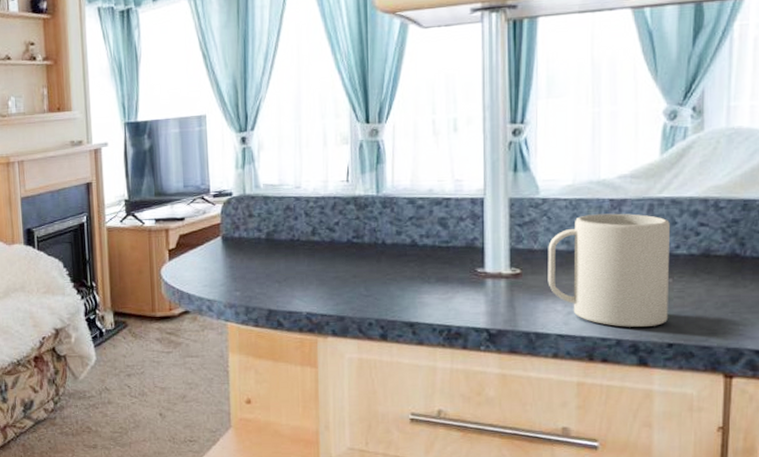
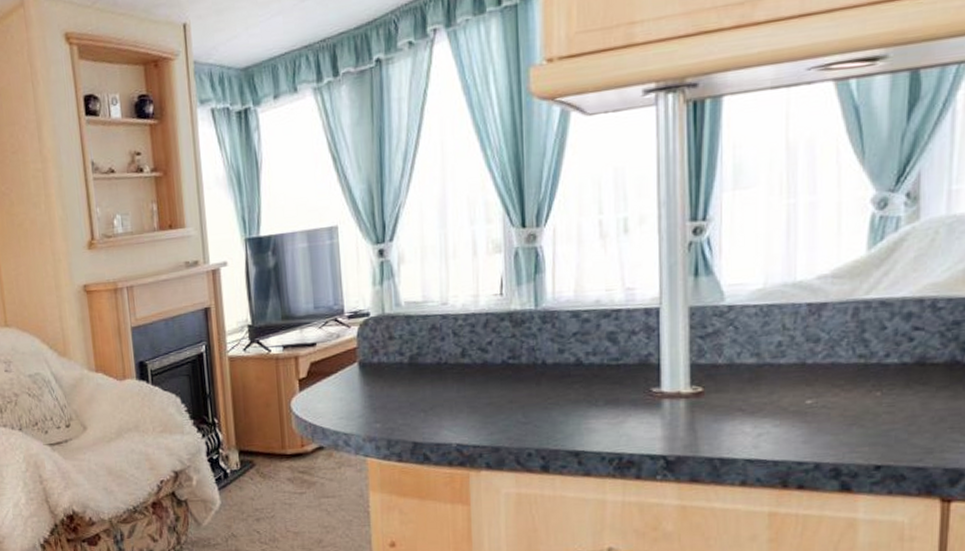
mug: present [548,213,670,328] -> none [734,319,878,449]

